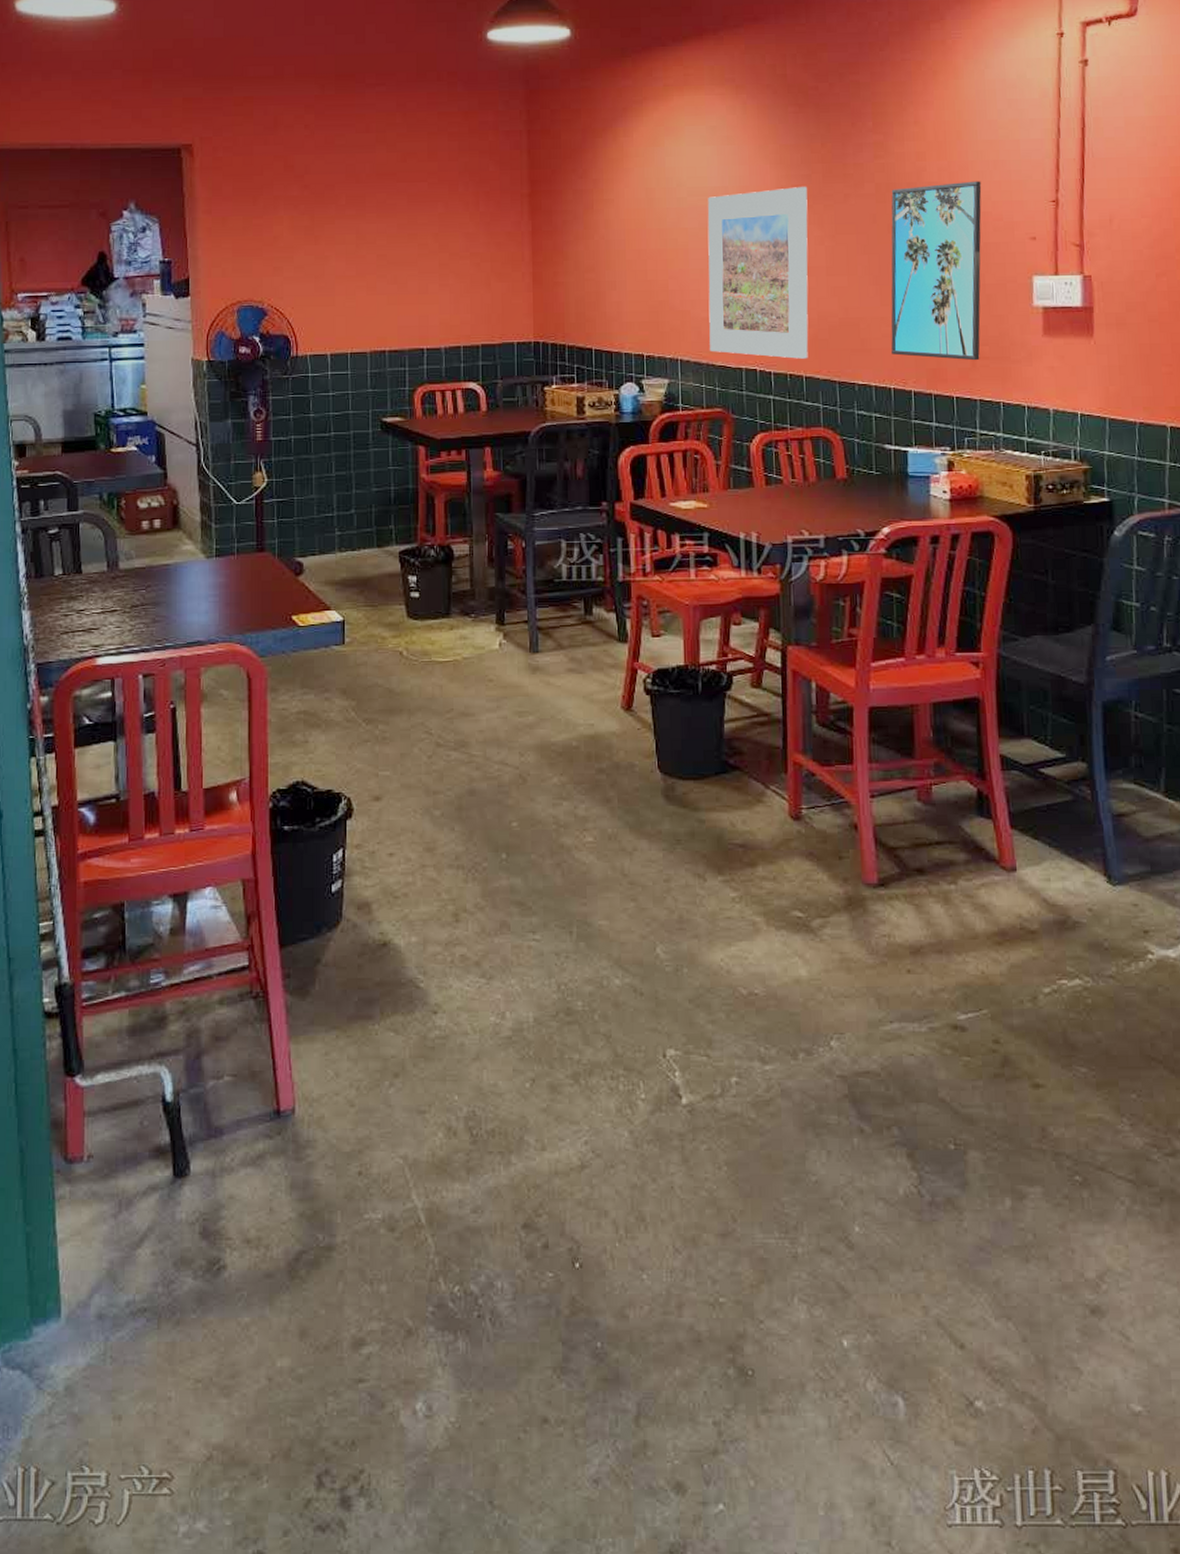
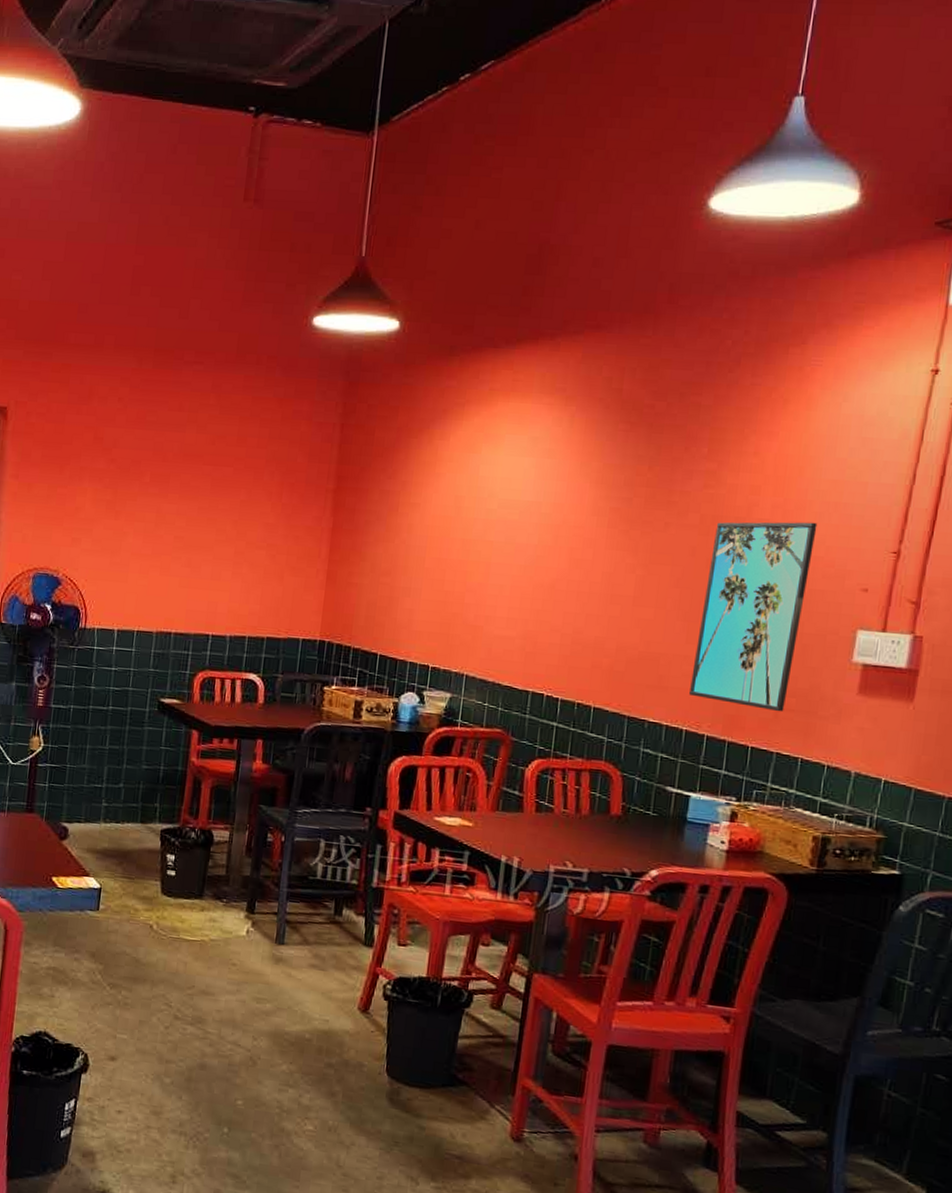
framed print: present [707,187,809,359] -> none [498,509,626,689]

